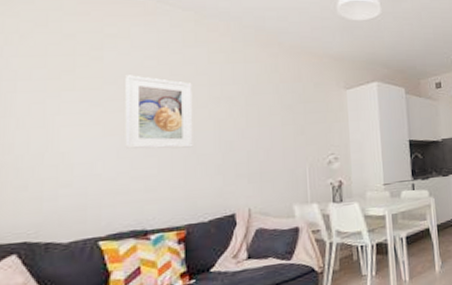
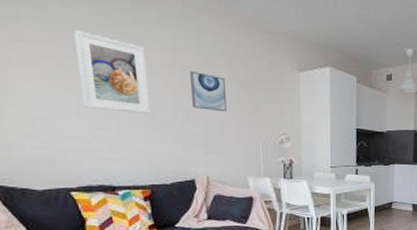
wall art: none [236,100,272,138] -> present [190,70,227,112]

